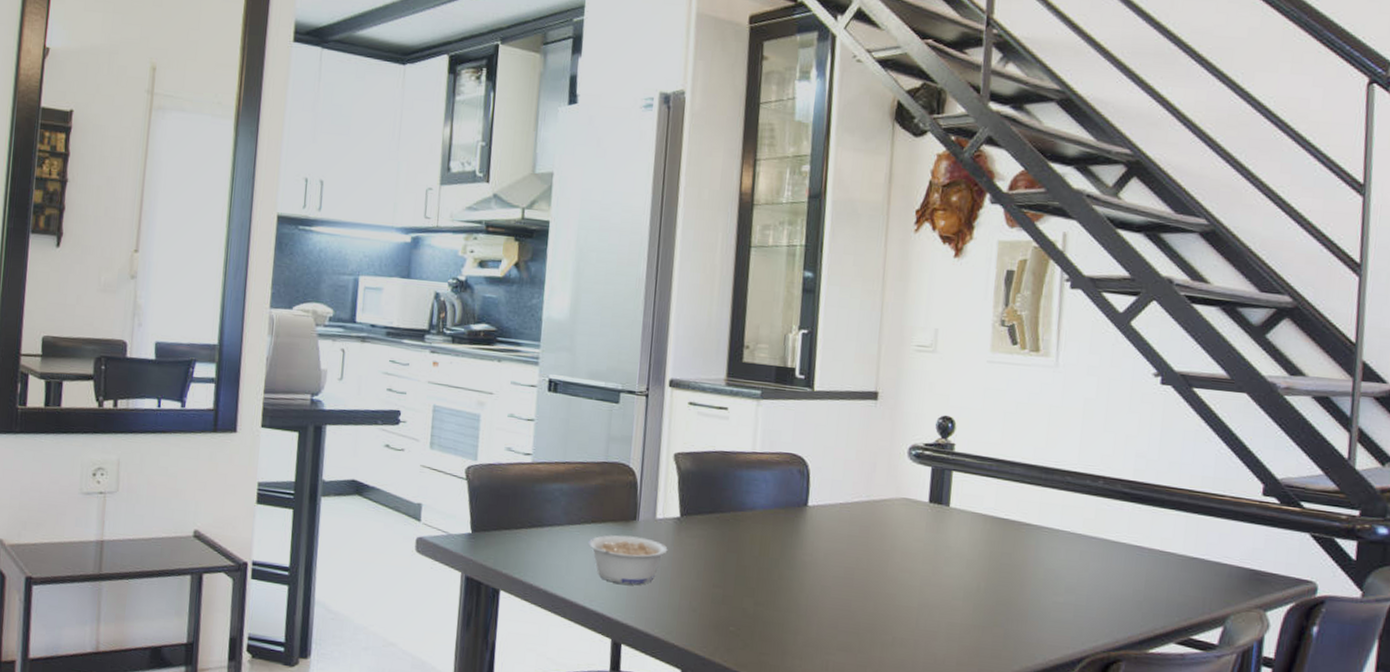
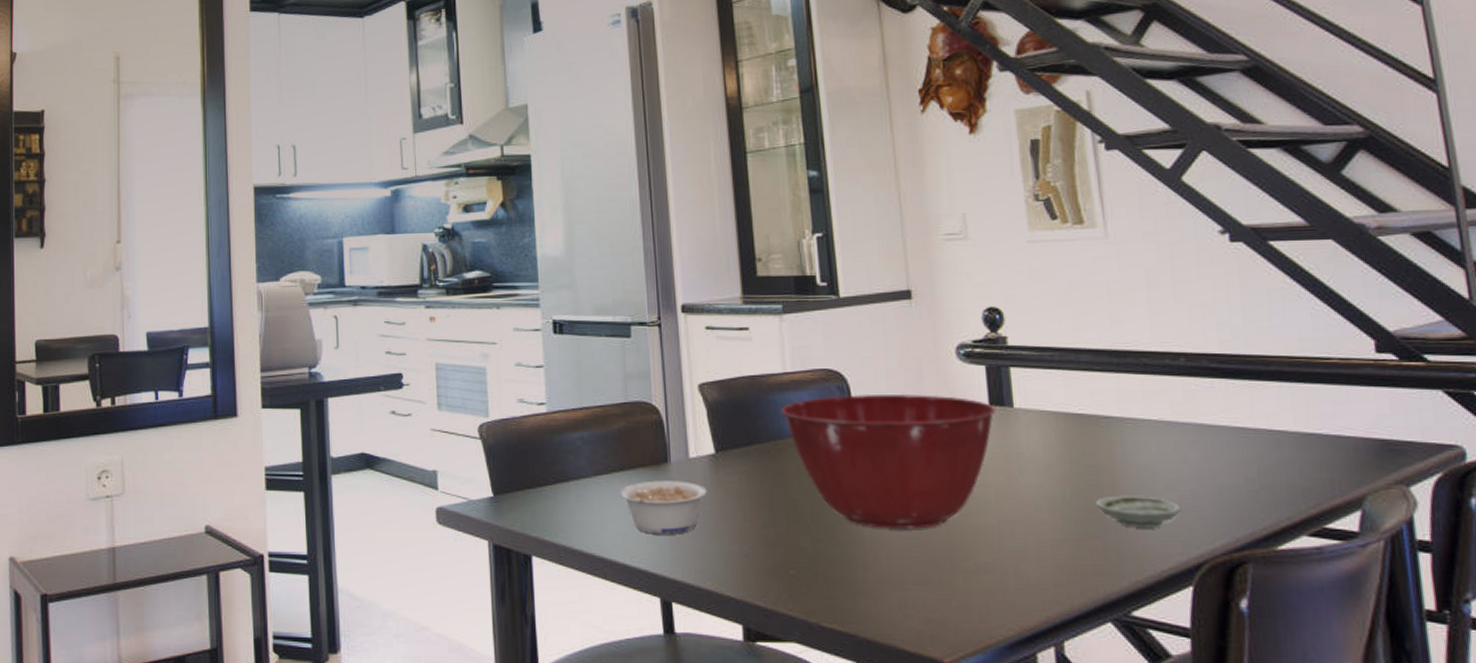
mixing bowl: none [745,478,934,603] -> present [781,393,996,530]
saucer: none [1004,592,1075,623] -> present [1095,495,1181,527]

